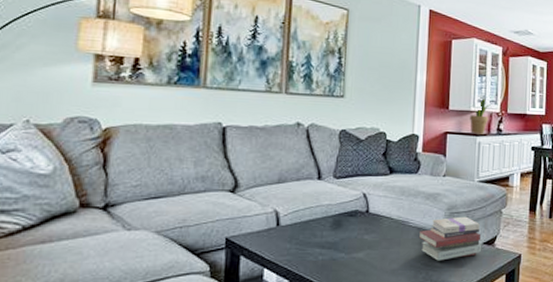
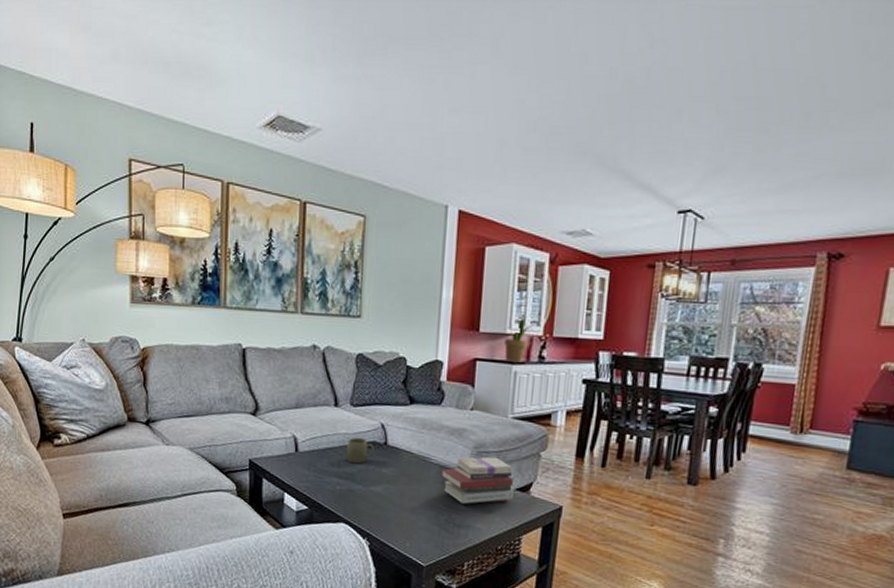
mug: none [329,208,357,233] -> present [346,437,375,464]

